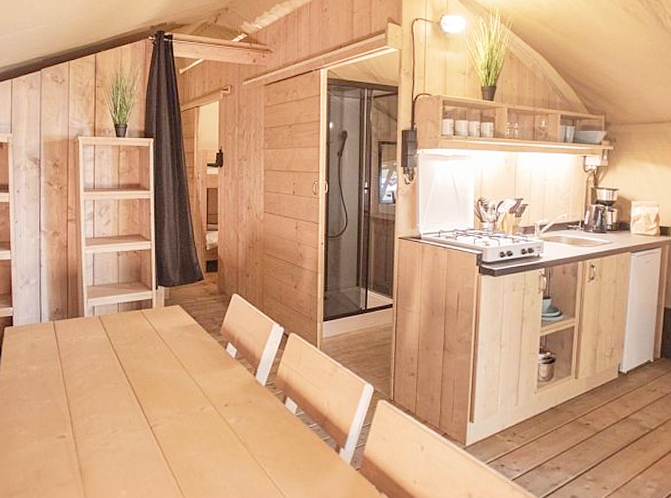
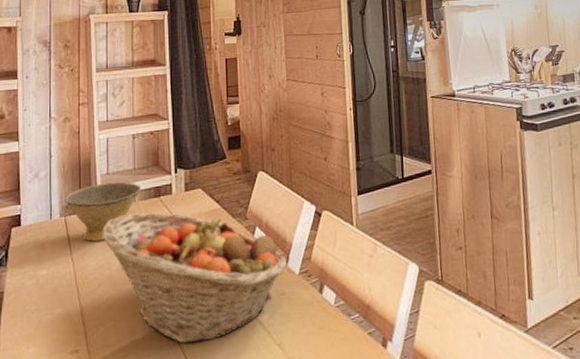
bowl: none [54,293,125,344] -> present [66,181,142,242]
fruit basket: none [87,322,255,437] -> present [102,212,288,344]

